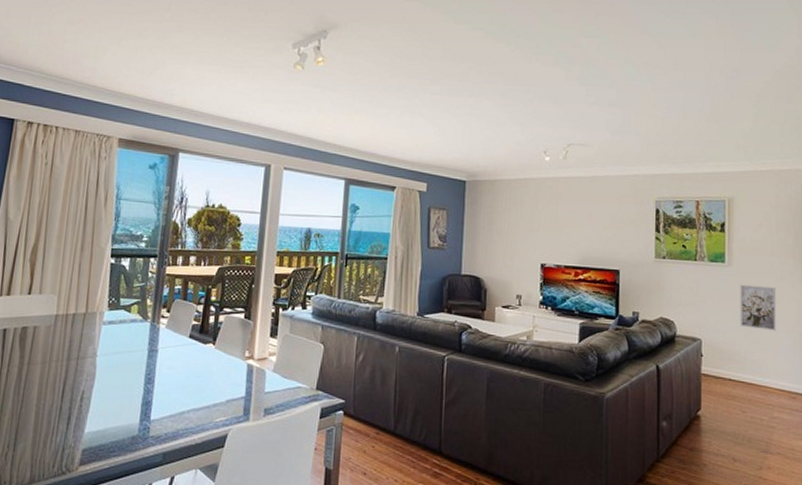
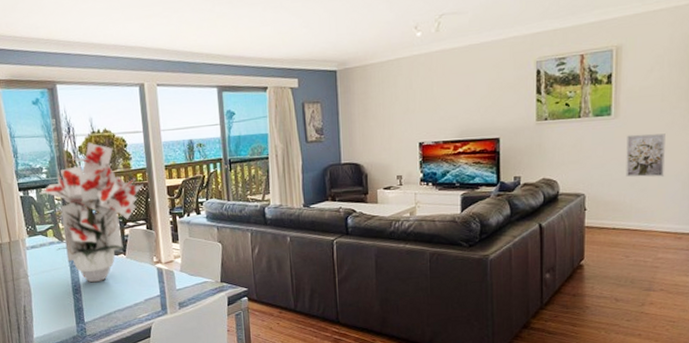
bouquet: none [132,216,250,373] -> present [38,142,144,283]

